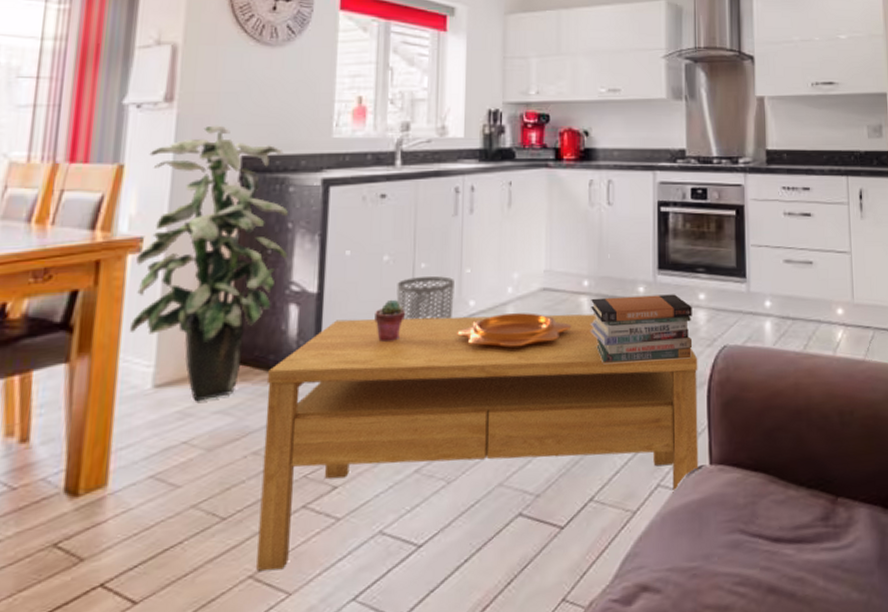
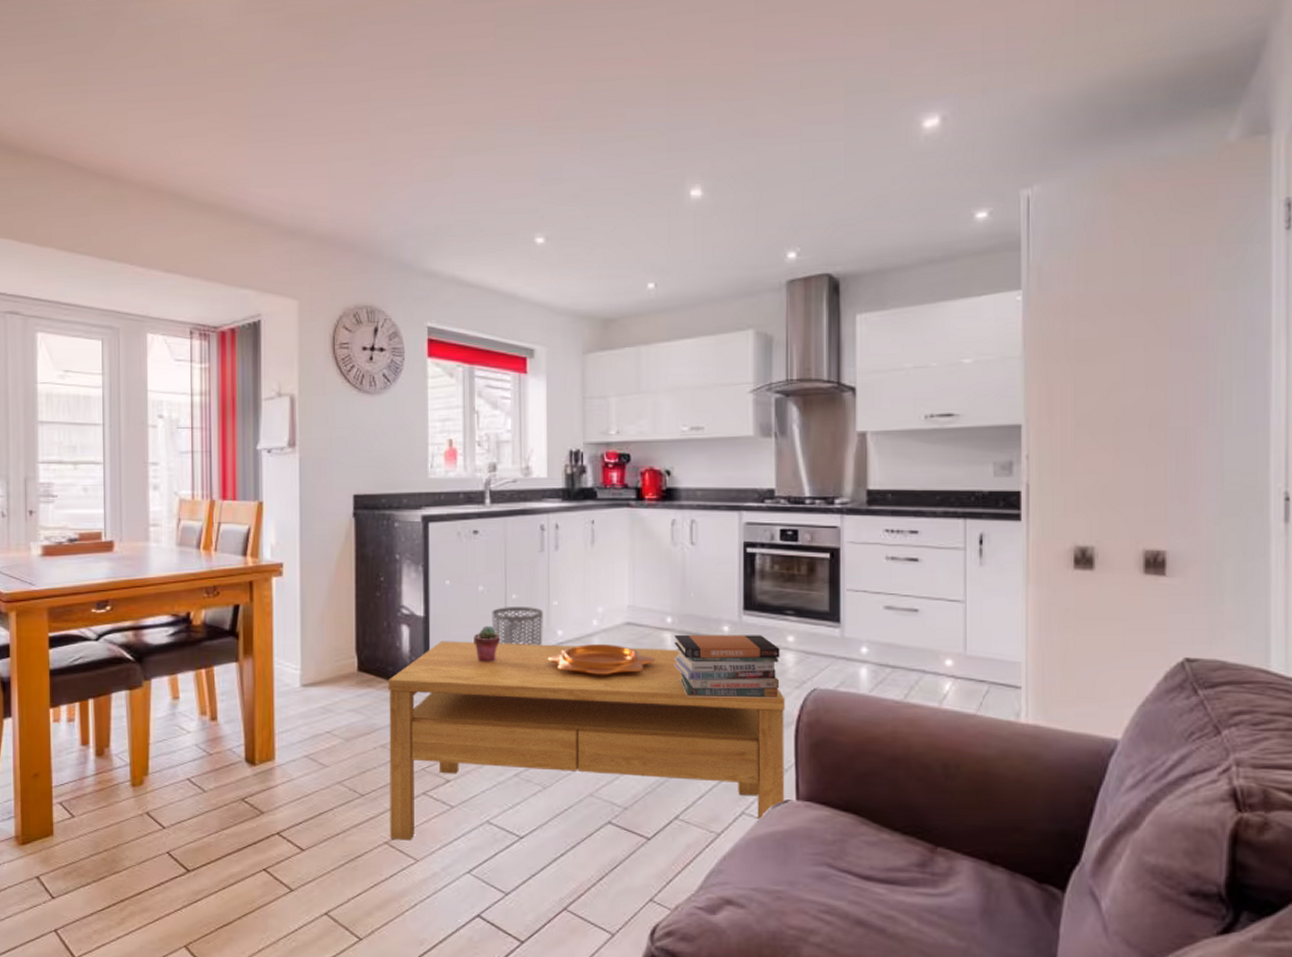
indoor plant: present [129,125,289,402] -> none [279,467,398,701]

